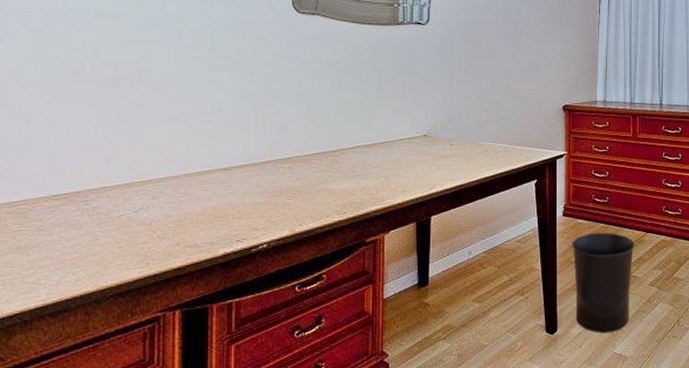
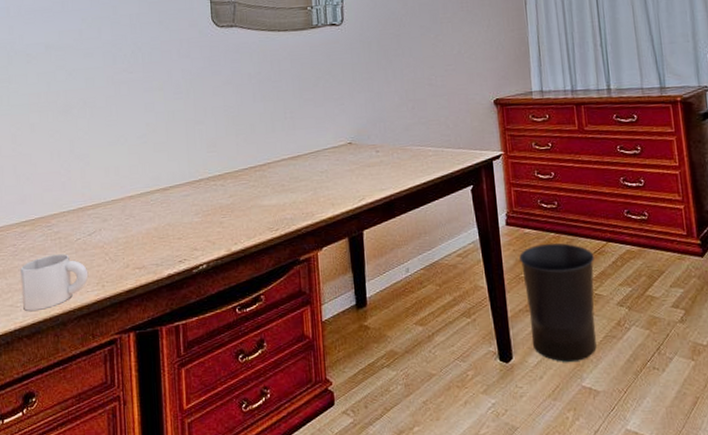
mug: none [47,230,131,290] -> present [20,254,89,312]

